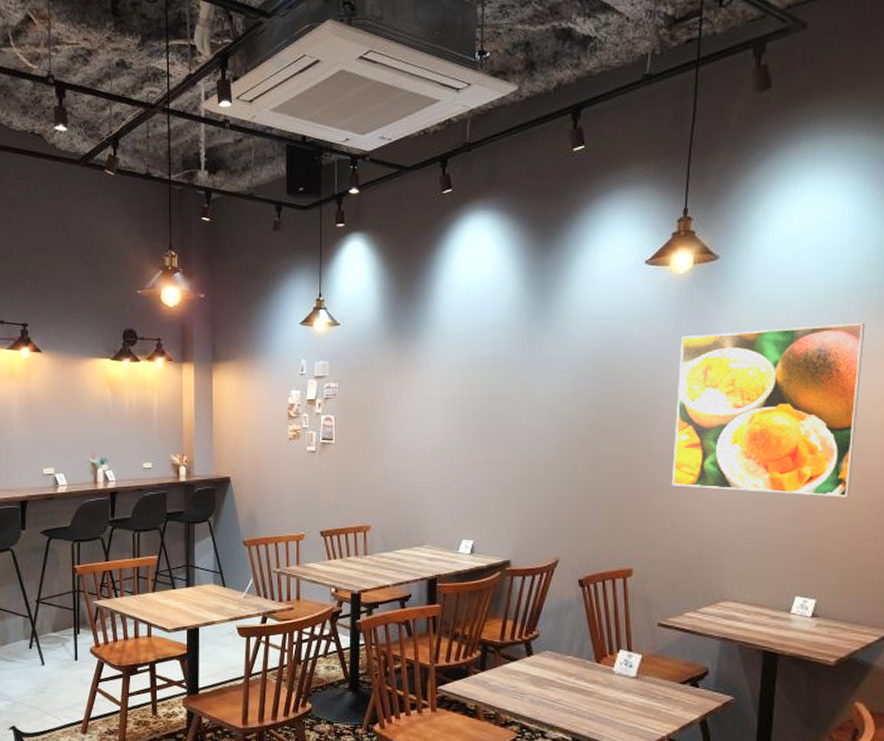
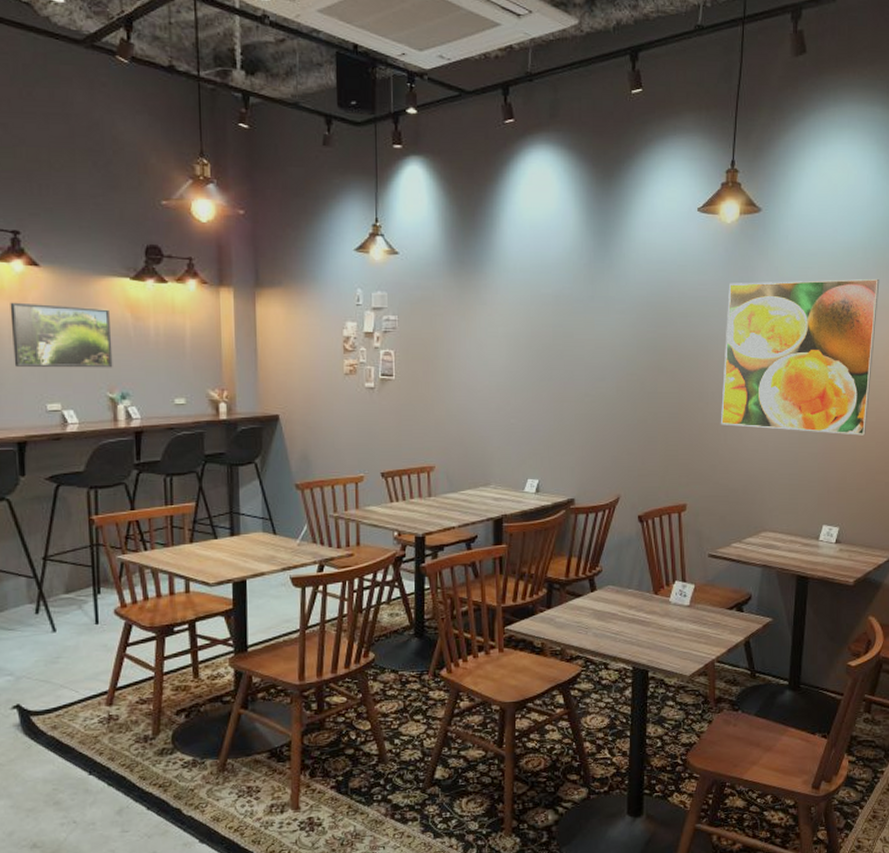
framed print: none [19,383,95,438] -> present [10,302,113,368]

